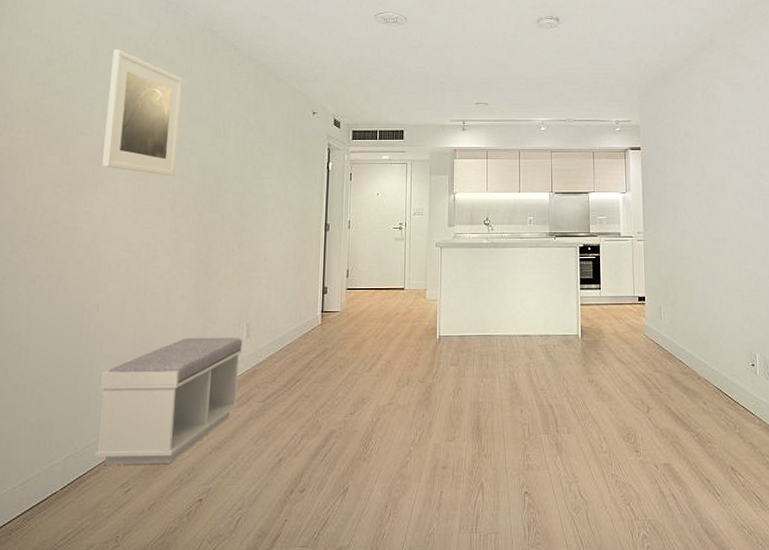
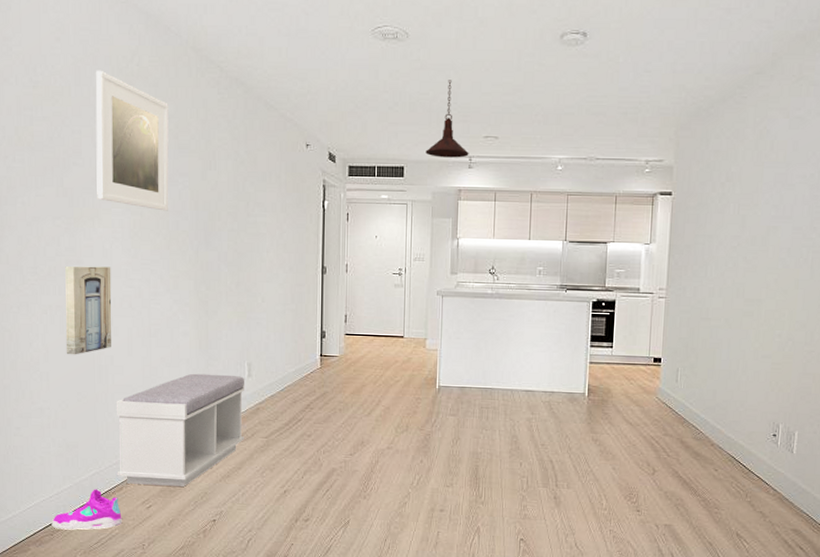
shoe: none [10,474,95,527] -> present [51,489,122,530]
wall art: none [51,232,110,325] -> present [65,266,112,355]
pendant light: none [423,56,462,122] -> present [425,80,469,158]

